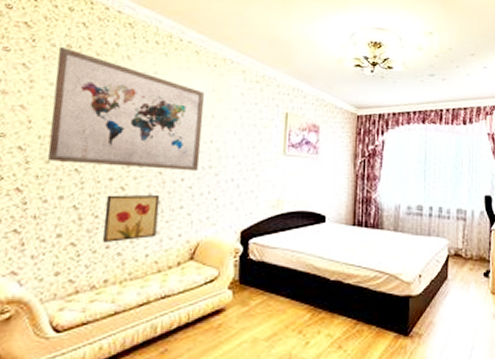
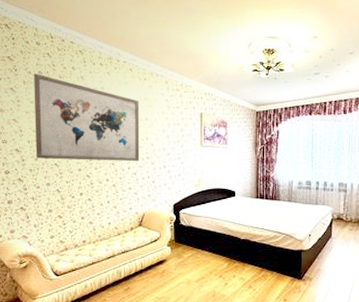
wall art: present [102,195,160,242] -> none [78,181,114,215]

